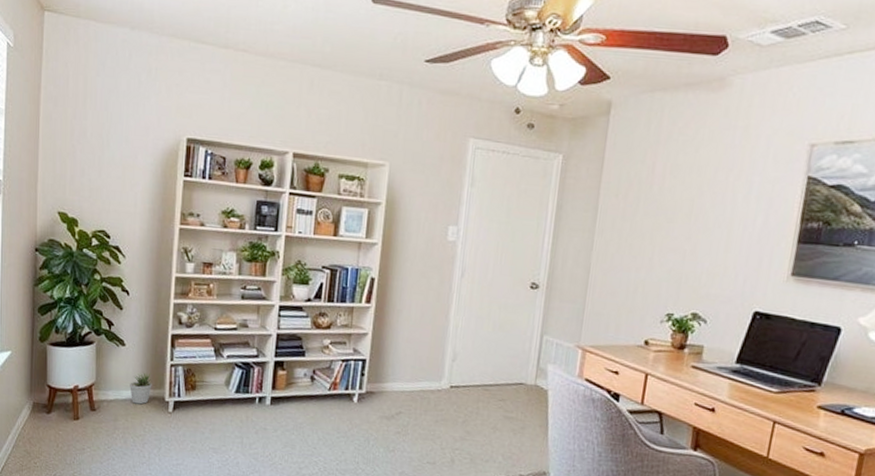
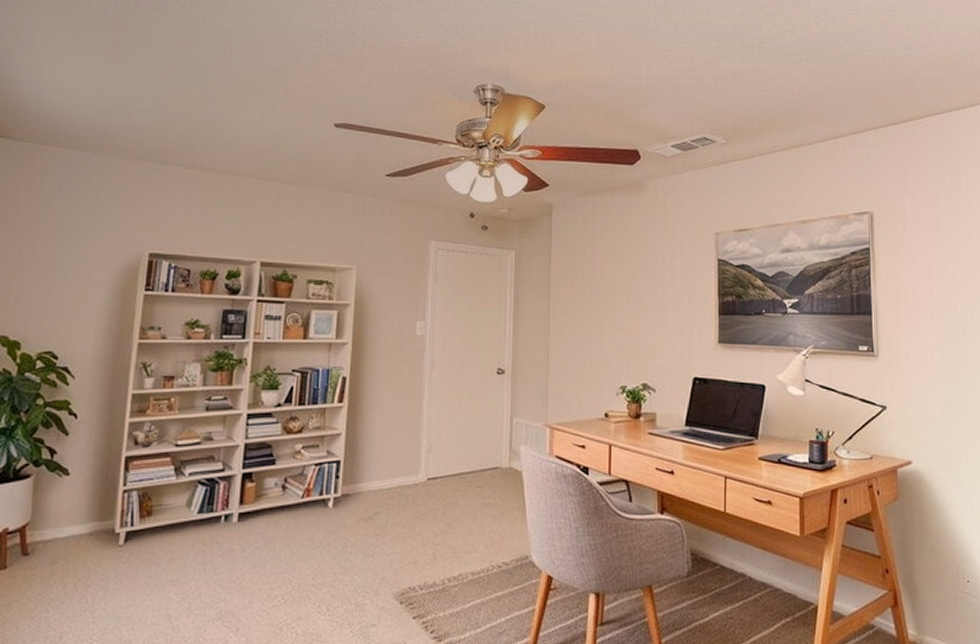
potted plant: present [130,372,152,405] -> none [73,502,101,541]

